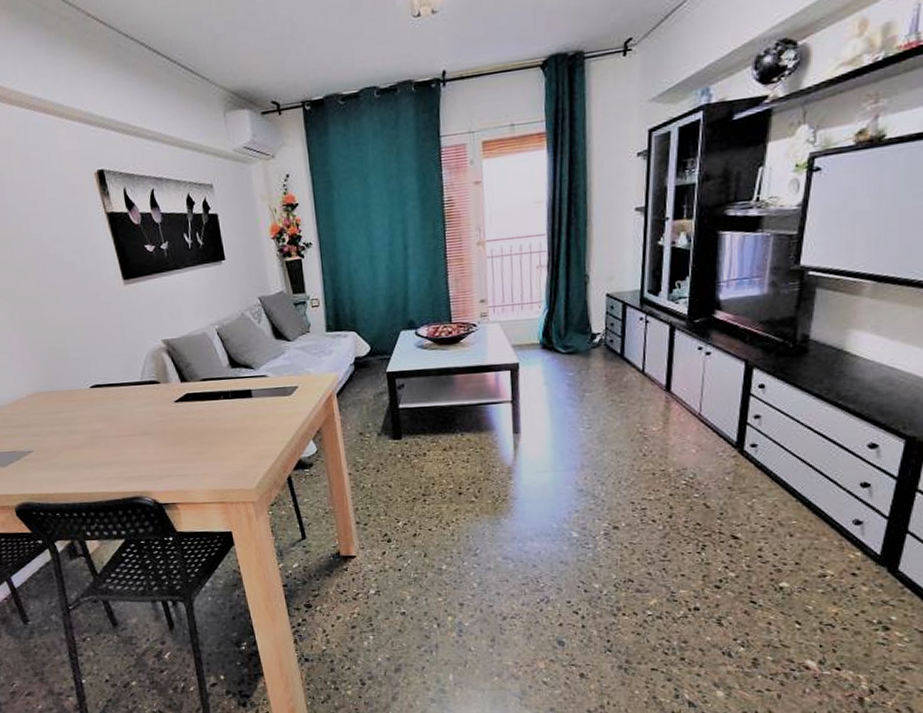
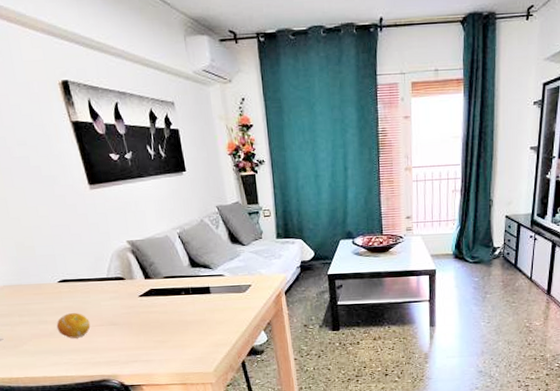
fruit: none [87,420,123,450] -> present [56,312,91,339]

